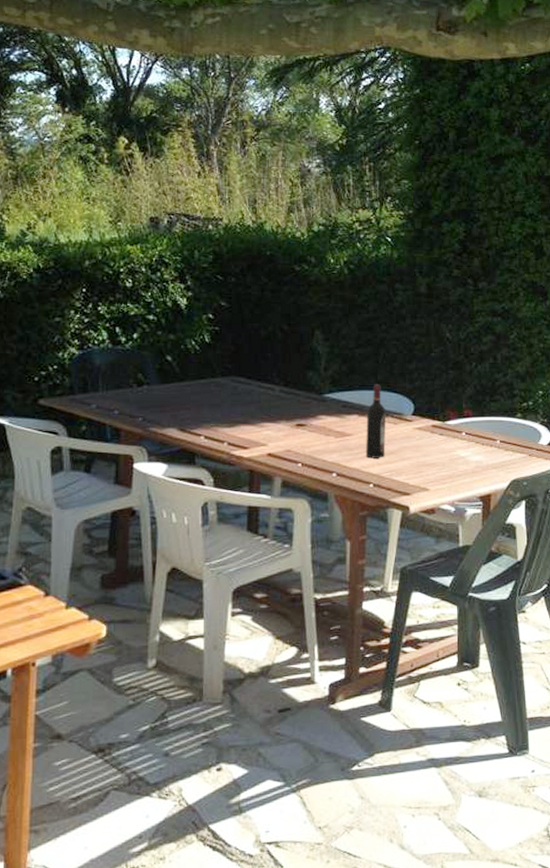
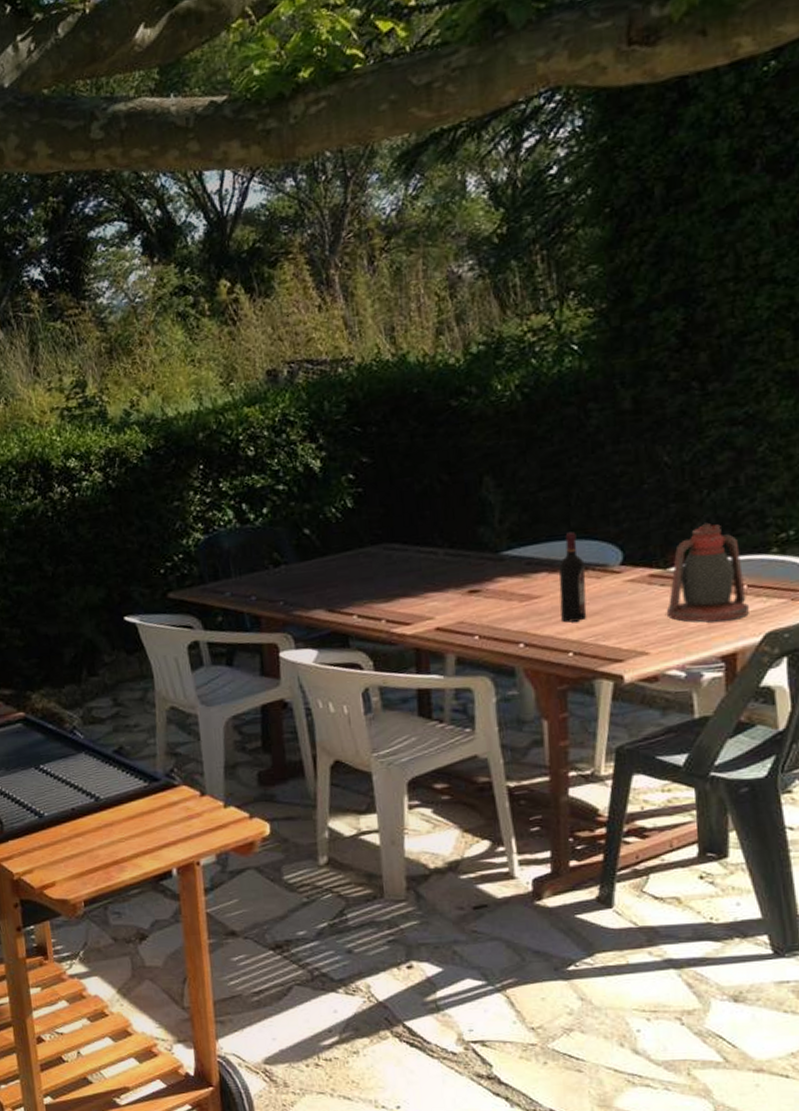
lantern: none [443,388,500,468] -> present [666,522,749,622]

